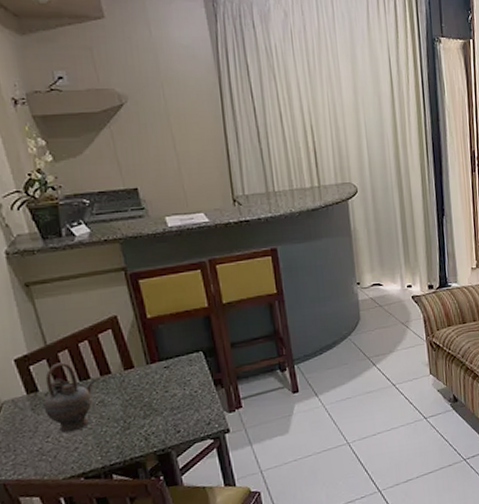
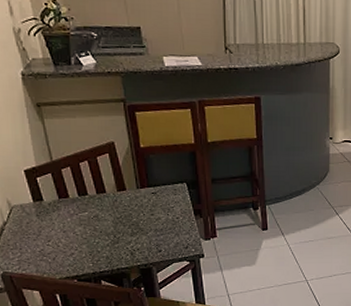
teapot: present [43,362,94,433] -> none [46,177,91,239]

